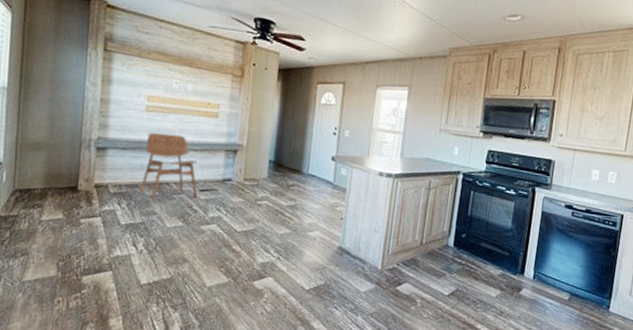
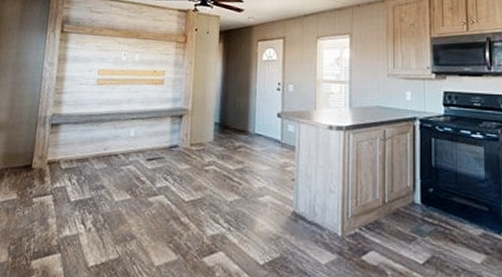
dining chair: present [140,133,198,200] -> none [89,104,145,173]

